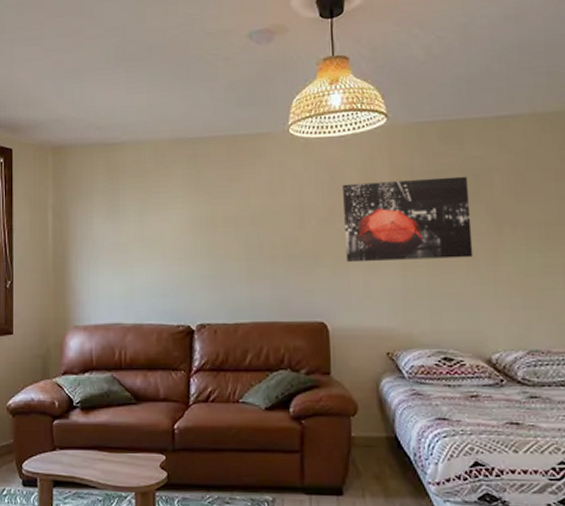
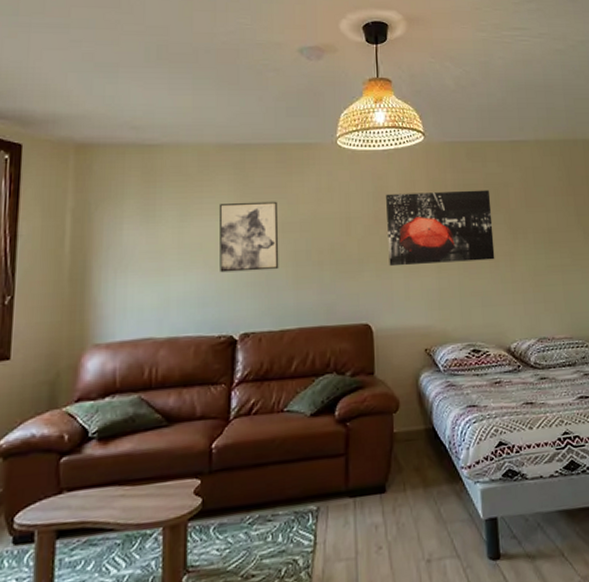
wall art: none [174,194,232,265] -> present [218,201,279,273]

